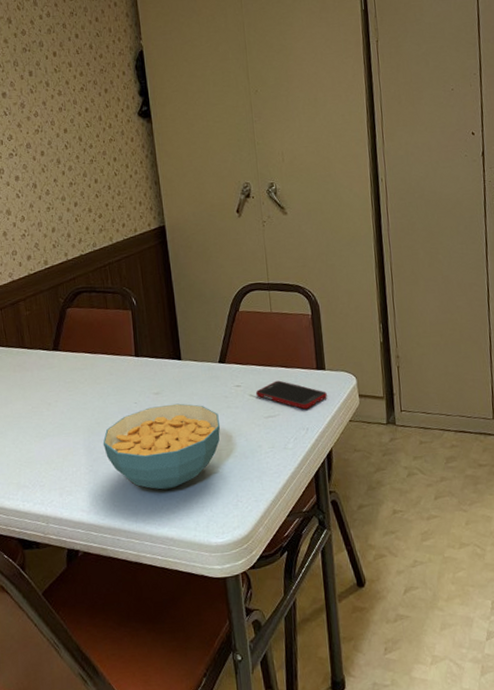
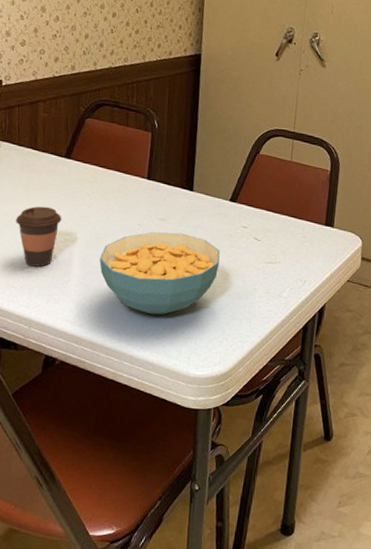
coffee cup: none [17,401,61,463] -> present [16,206,62,267]
cell phone: present [256,380,327,410] -> none [261,229,331,262]

